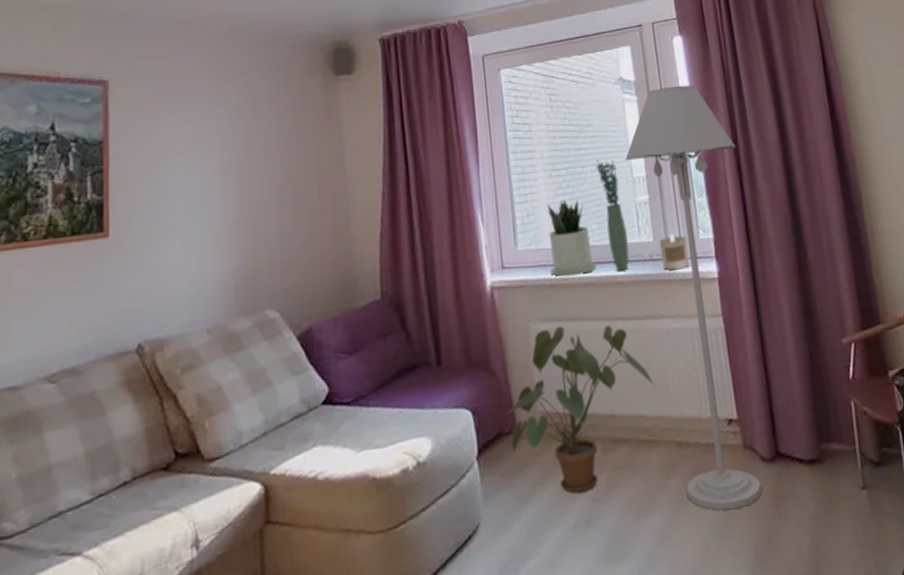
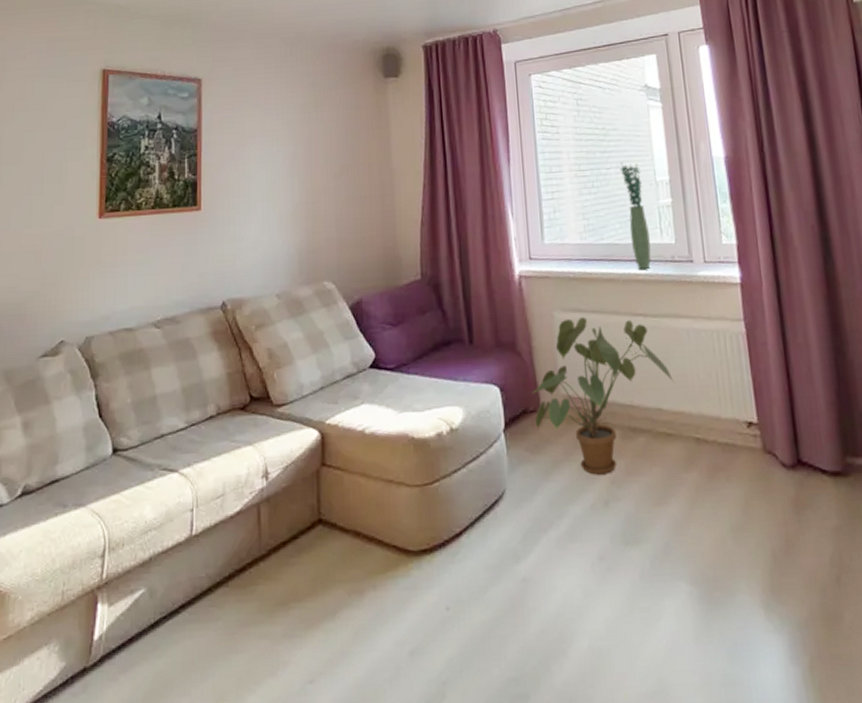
planter: present [547,199,598,277] -> none [572,198,620,271]
floor lamp: present [625,85,763,511] -> none [649,93,783,511]
candle: present [658,234,689,271] -> none [680,237,711,273]

